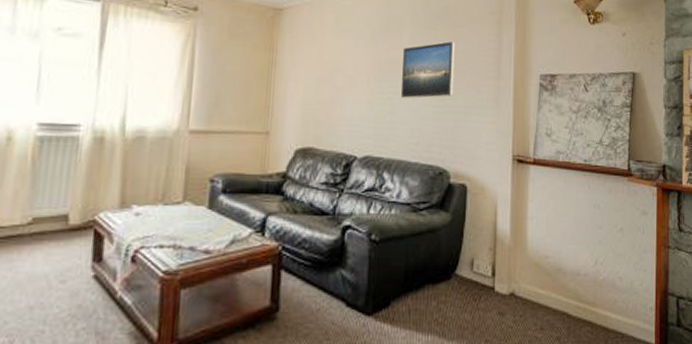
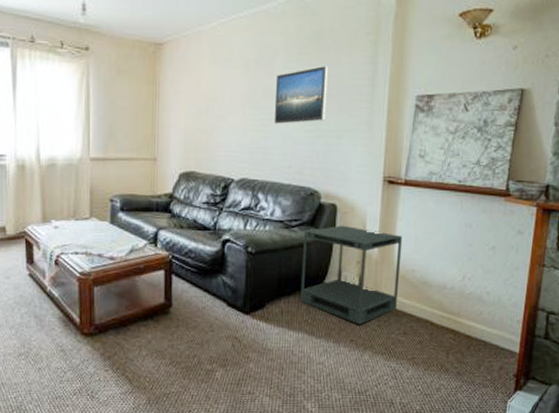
side table: none [429,207,535,322] -> present [300,225,403,325]

